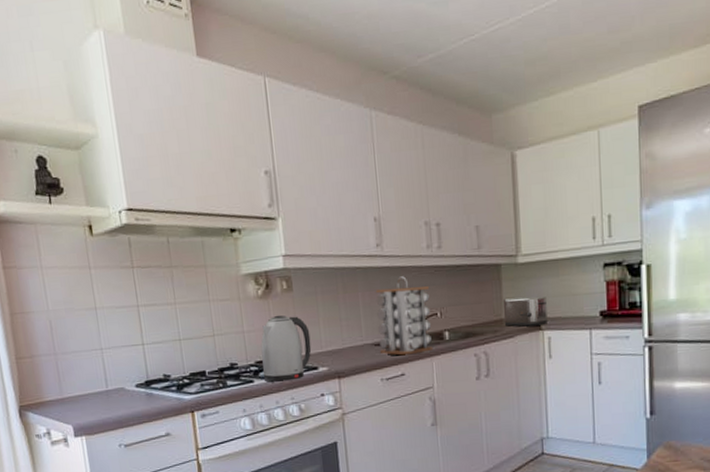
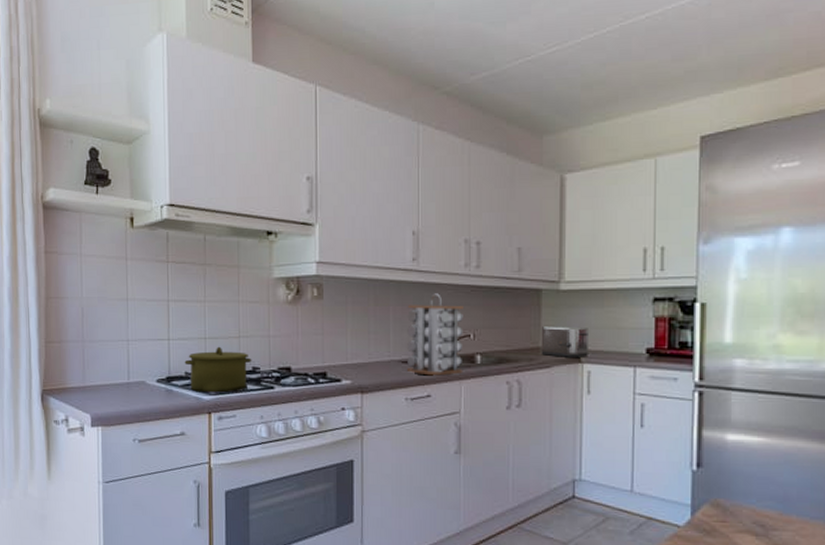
cooking pot: none [161,346,229,393] -> present [184,346,252,393]
kettle: present [261,314,312,382] -> none [284,322,336,391]

